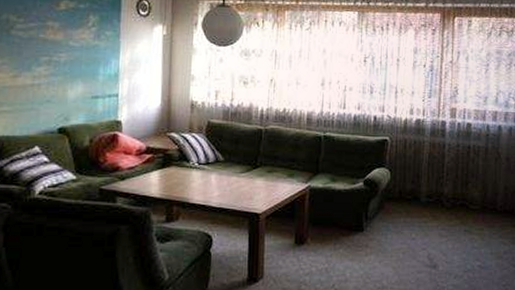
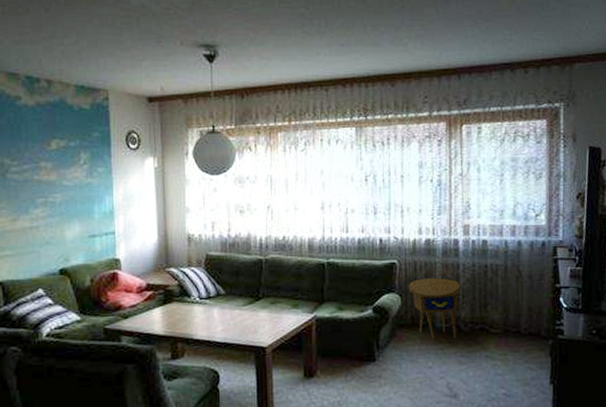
side table: none [398,156,445,213] -> present [408,278,461,340]

